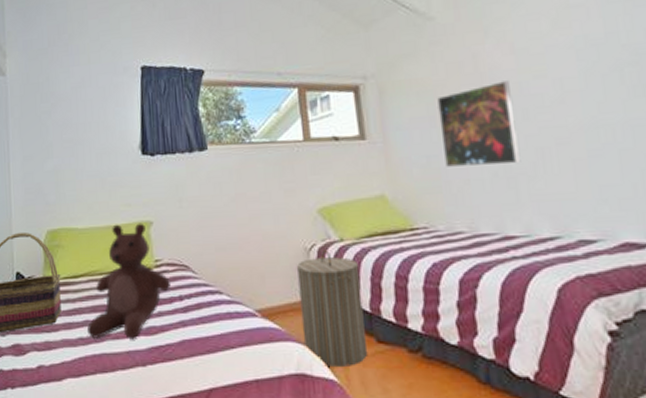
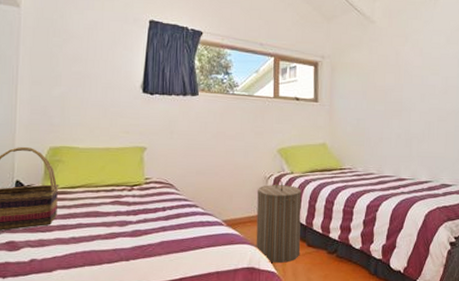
teddy bear: present [87,223,172,340] -> none [80,147,157,240]
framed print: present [437,81,521,167] -> none [368,73,416,131]

